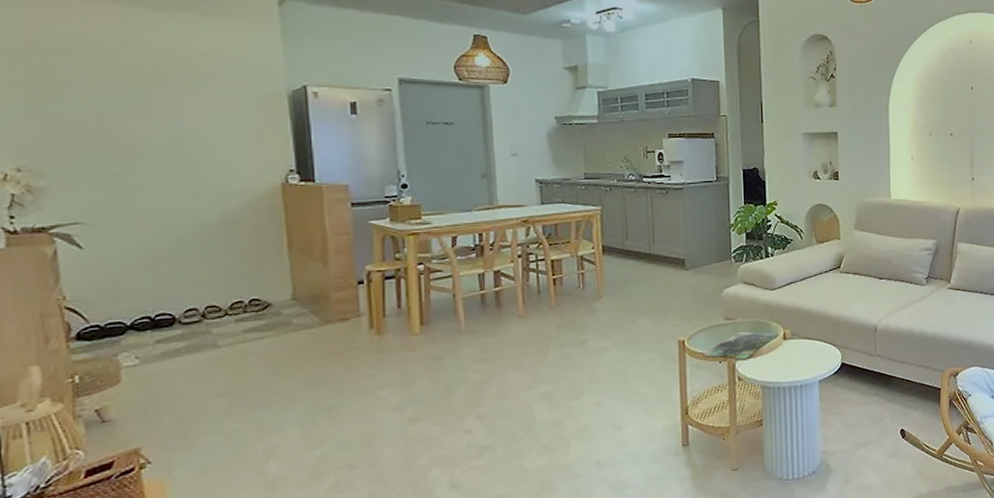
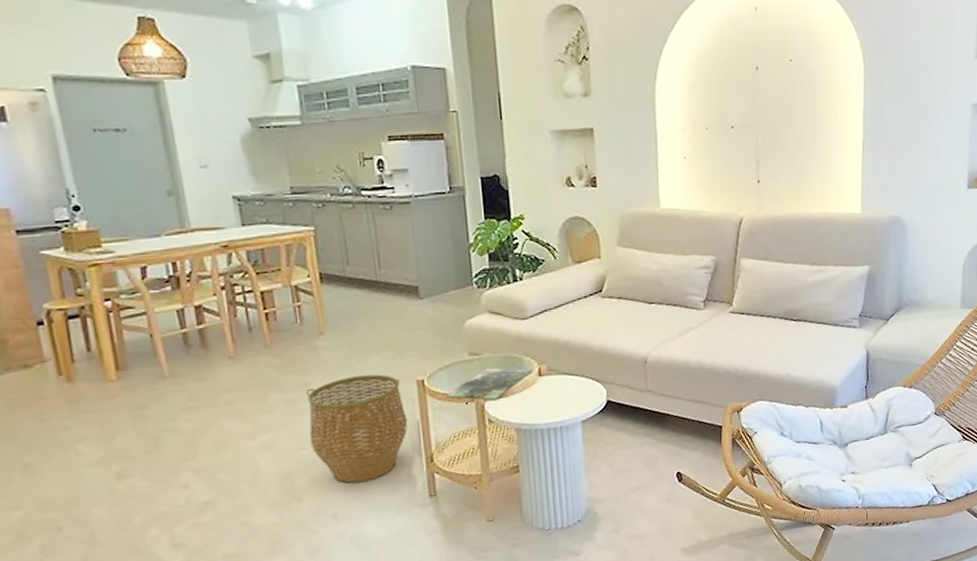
basket: none [581,334,668,433] -> present [307,374,408,484]

